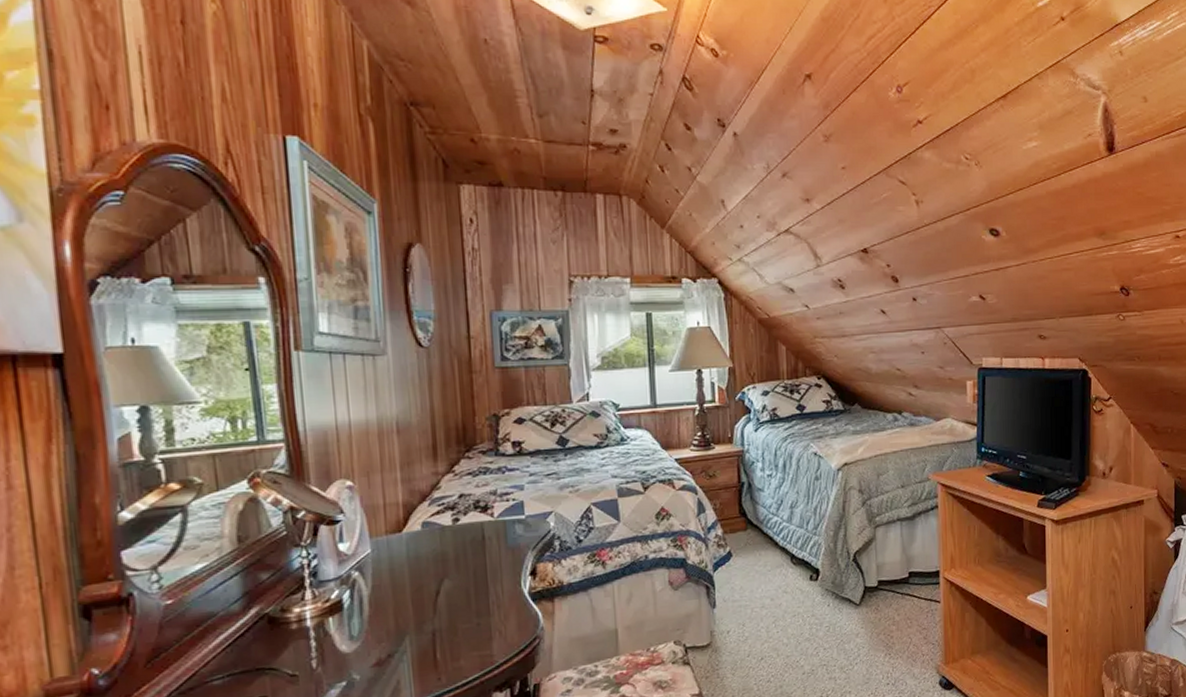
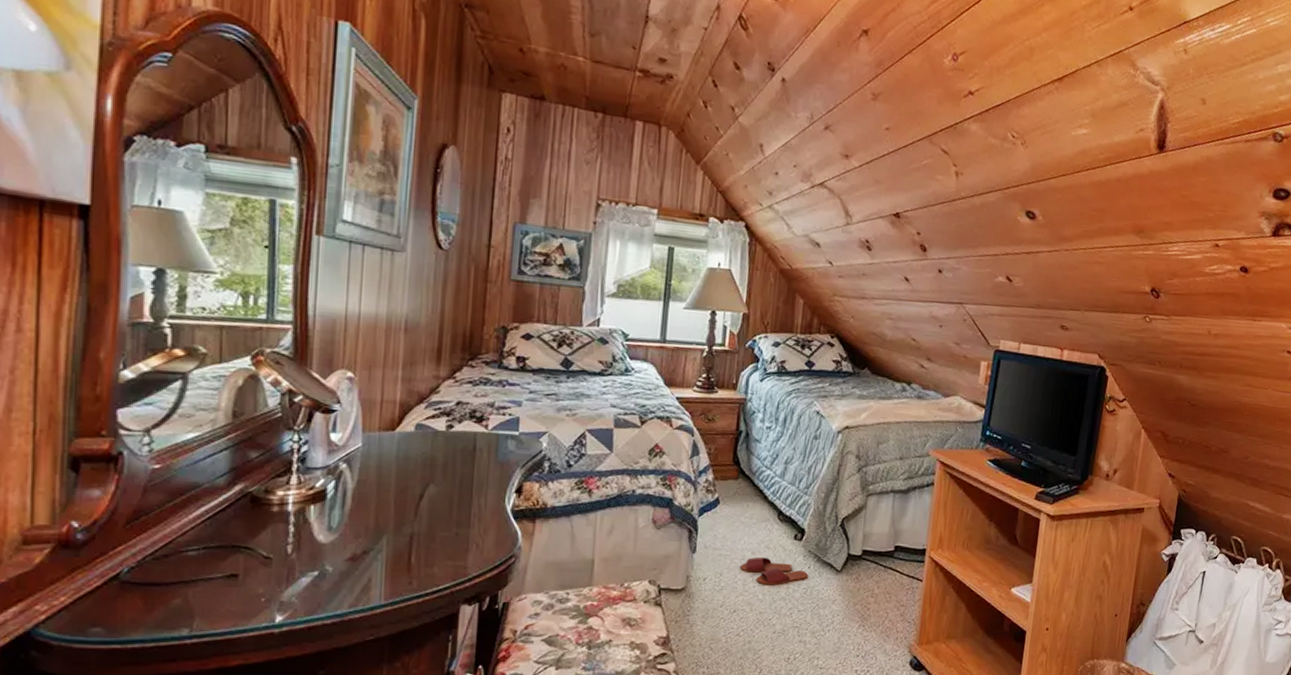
slippers: none [761,601,830,629] -> present [740,557,809,585]

